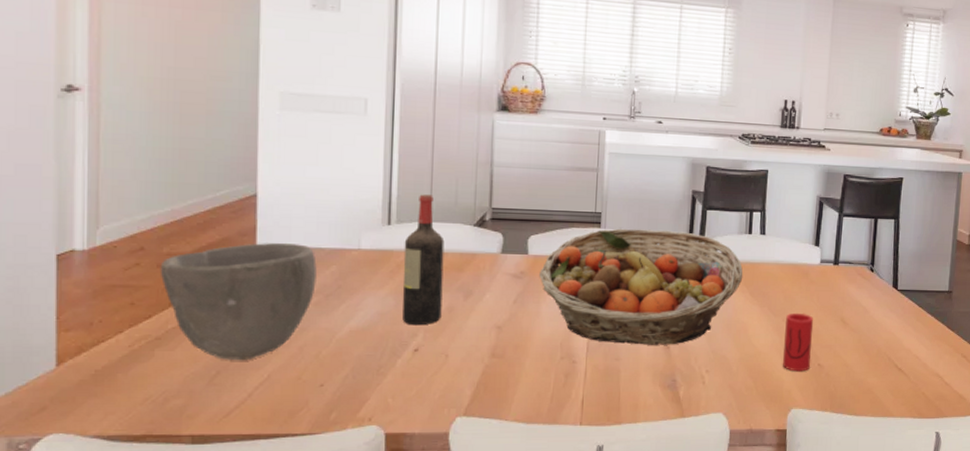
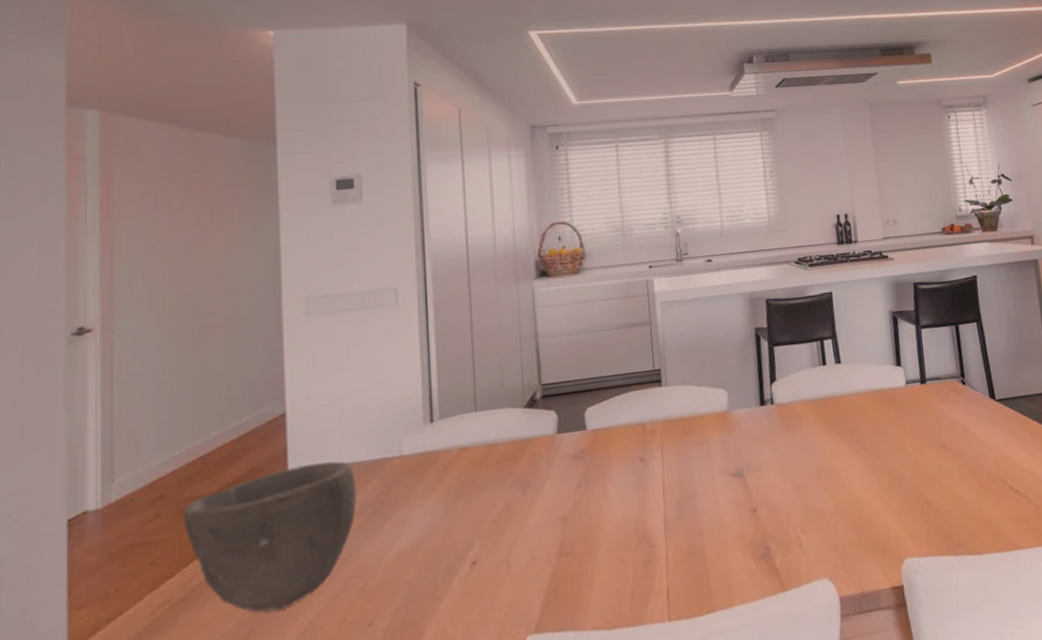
wine bottle: present [402,194,445,326] -> none [450,381,499,534]
fruit basket: present [539,228,744,345] -> none [601,375,825,517]
cup: present [783,312,814,372] -> none [879,444,917,514]

